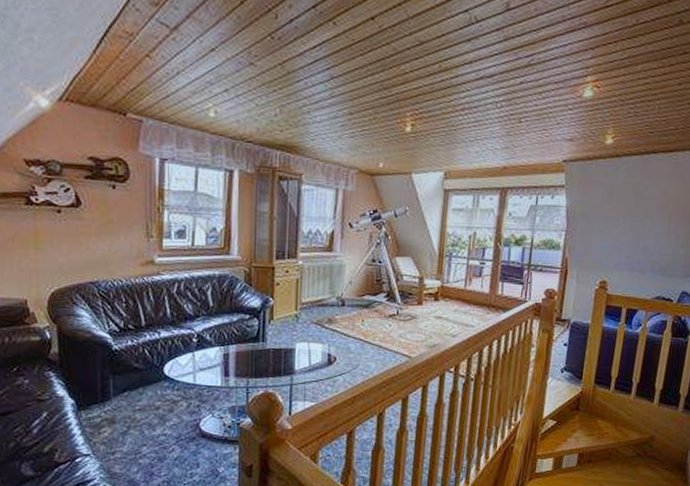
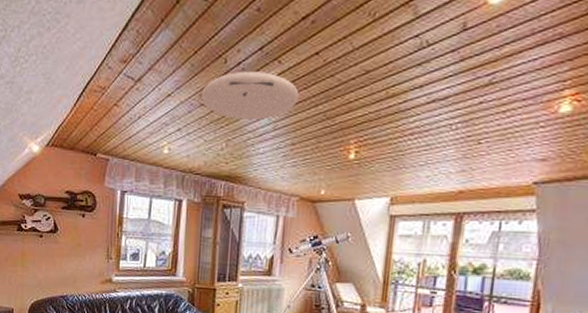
ceiling light: none [251,29,356,85] -> present [202,70,299,120]

